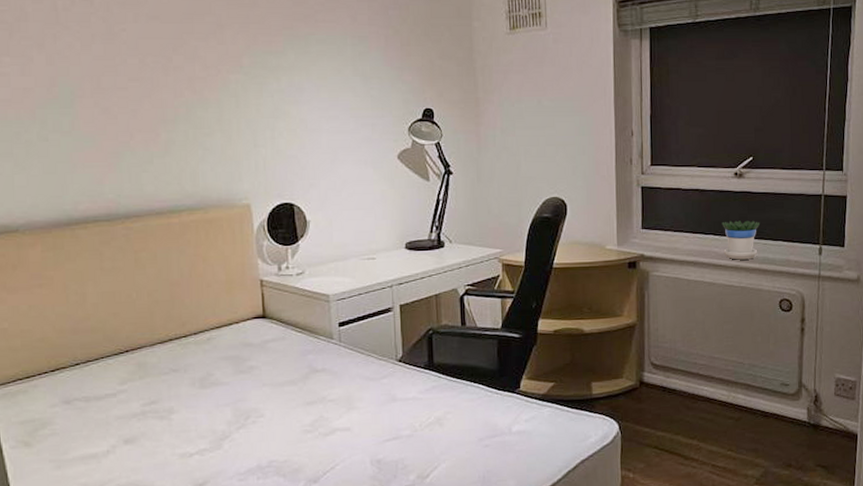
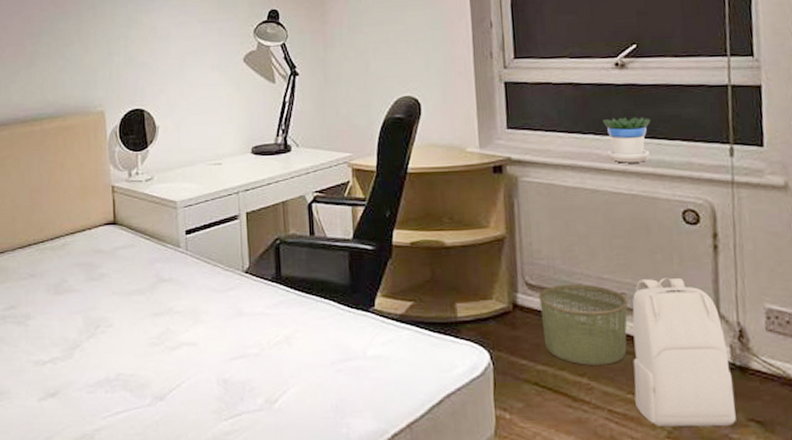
basket: none [661,362,733,430] -> present [538,284,629,365]
backpack: none [733,355,808,475] -> present [632,277,736,426]

